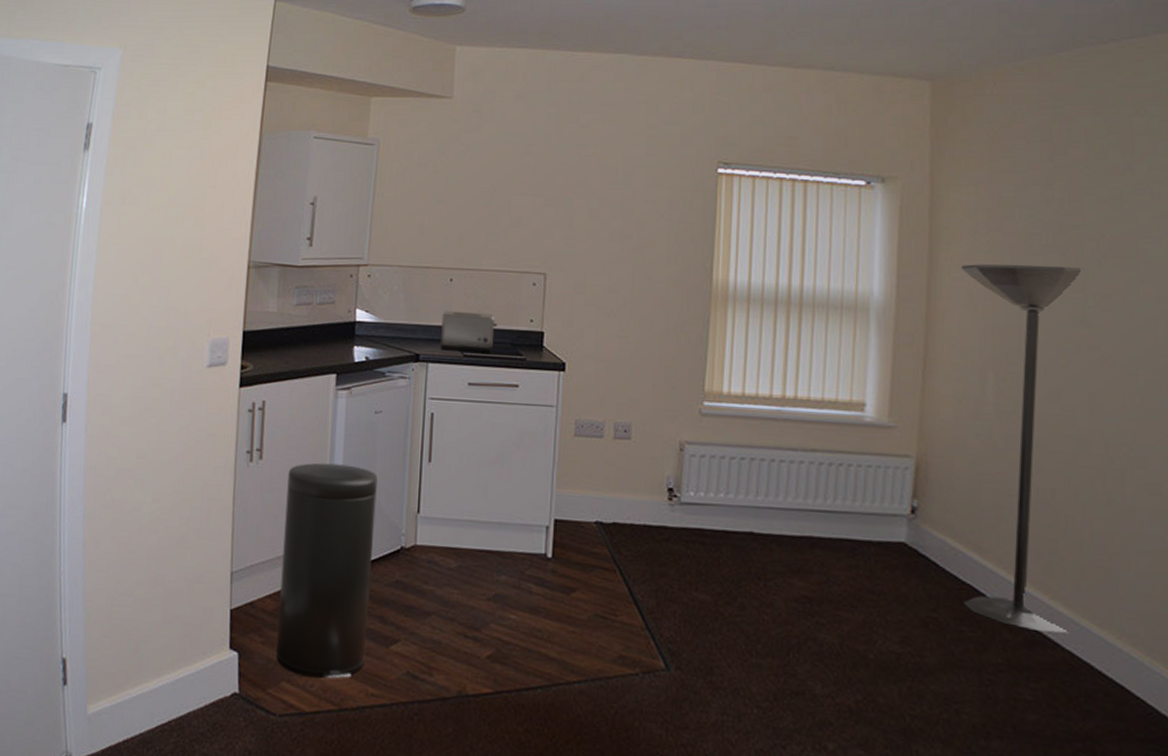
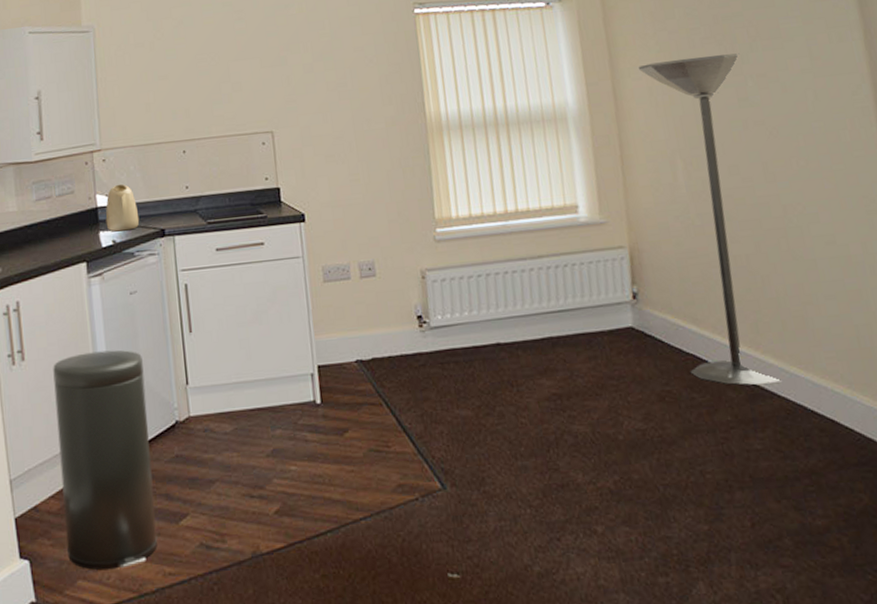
kettle: none [361,301,396,350] -> present [105,184,140,232]
toaster: present [439,310,498,353] -> none [180,178,235,221]

